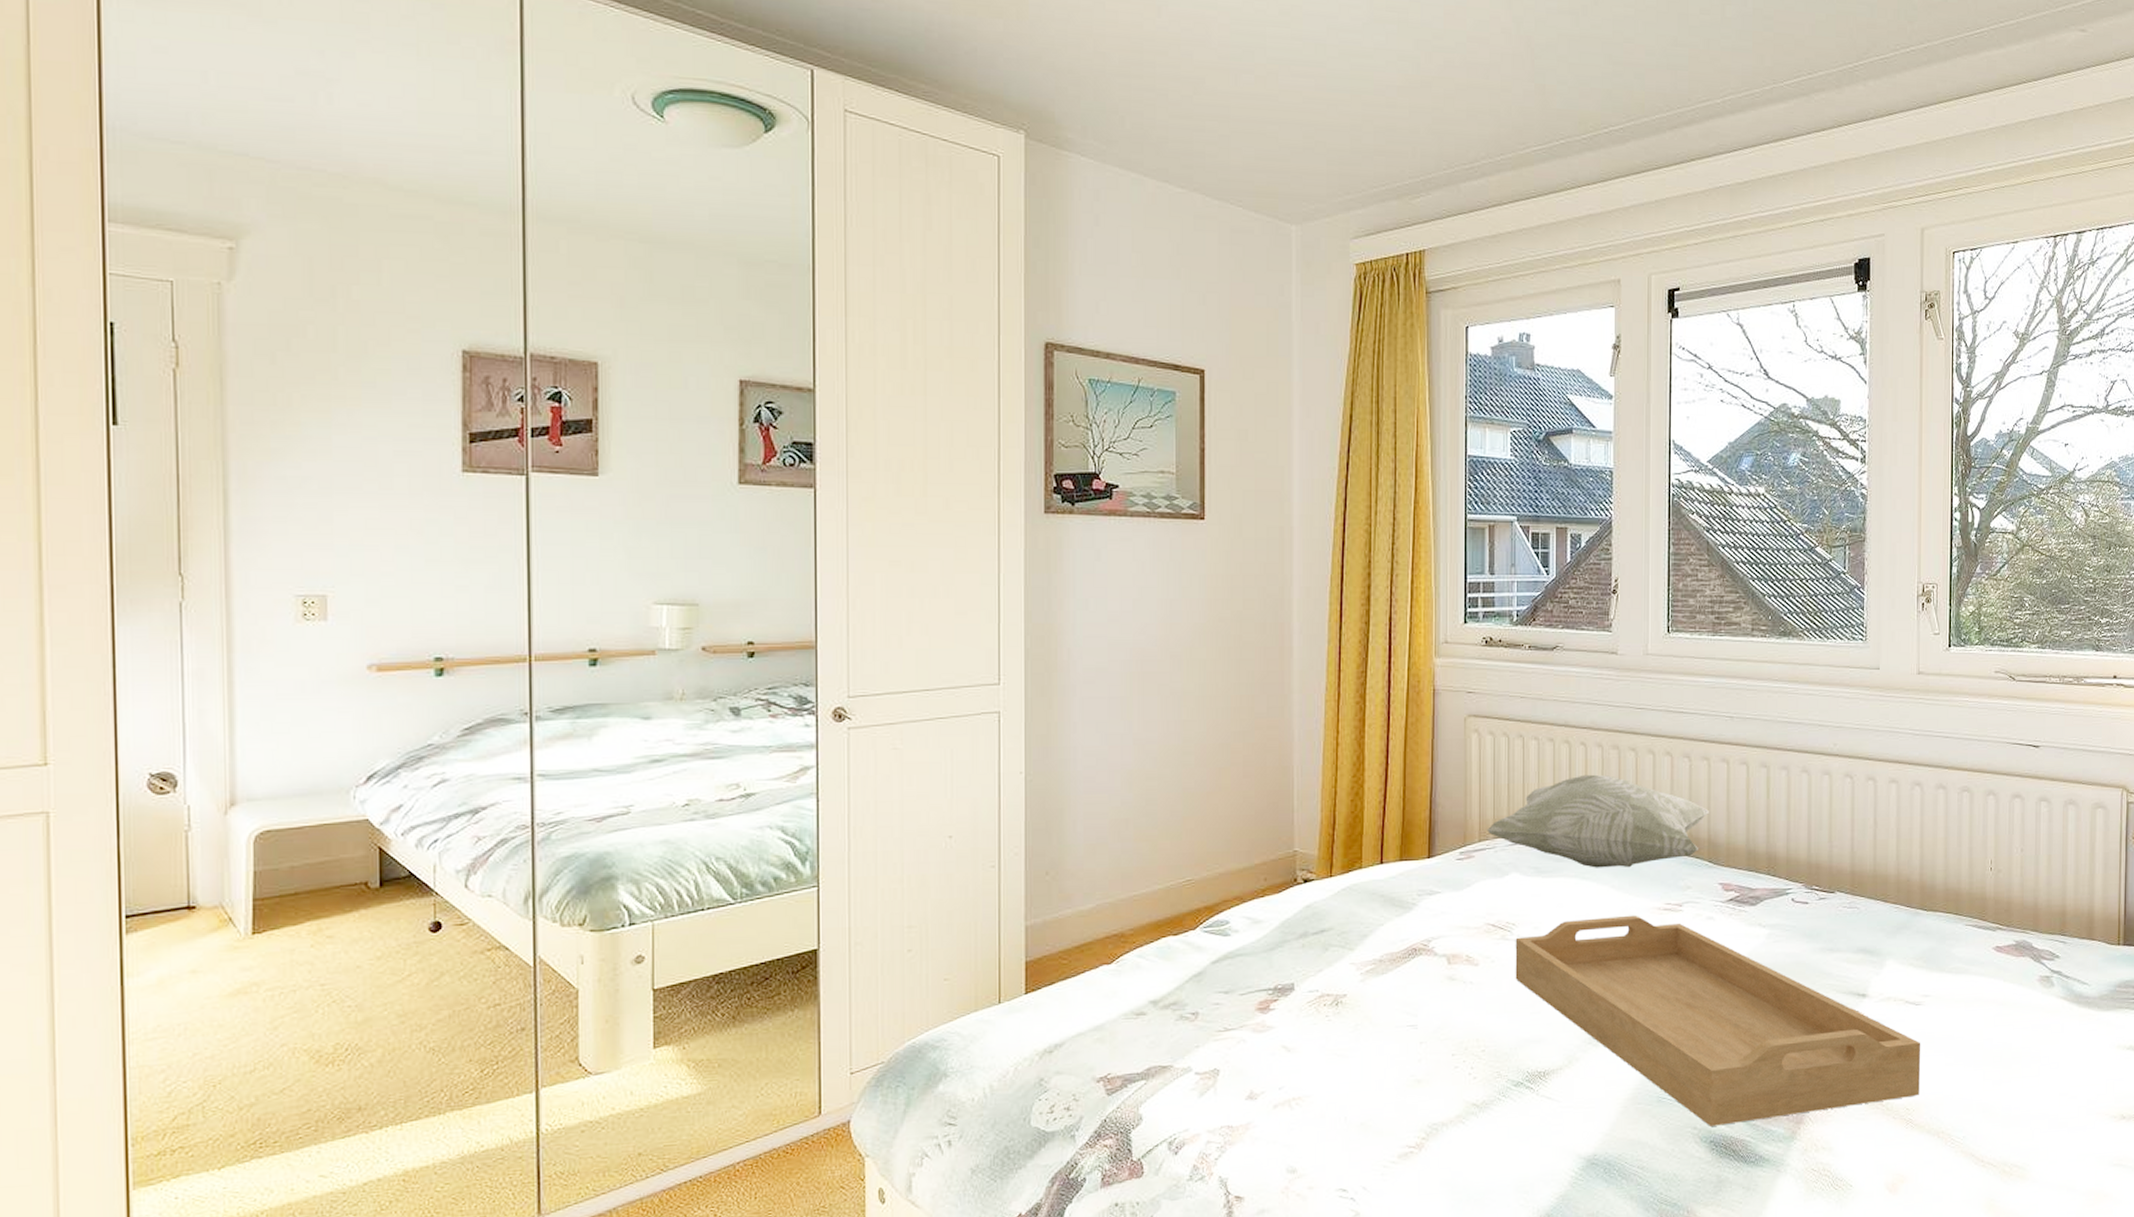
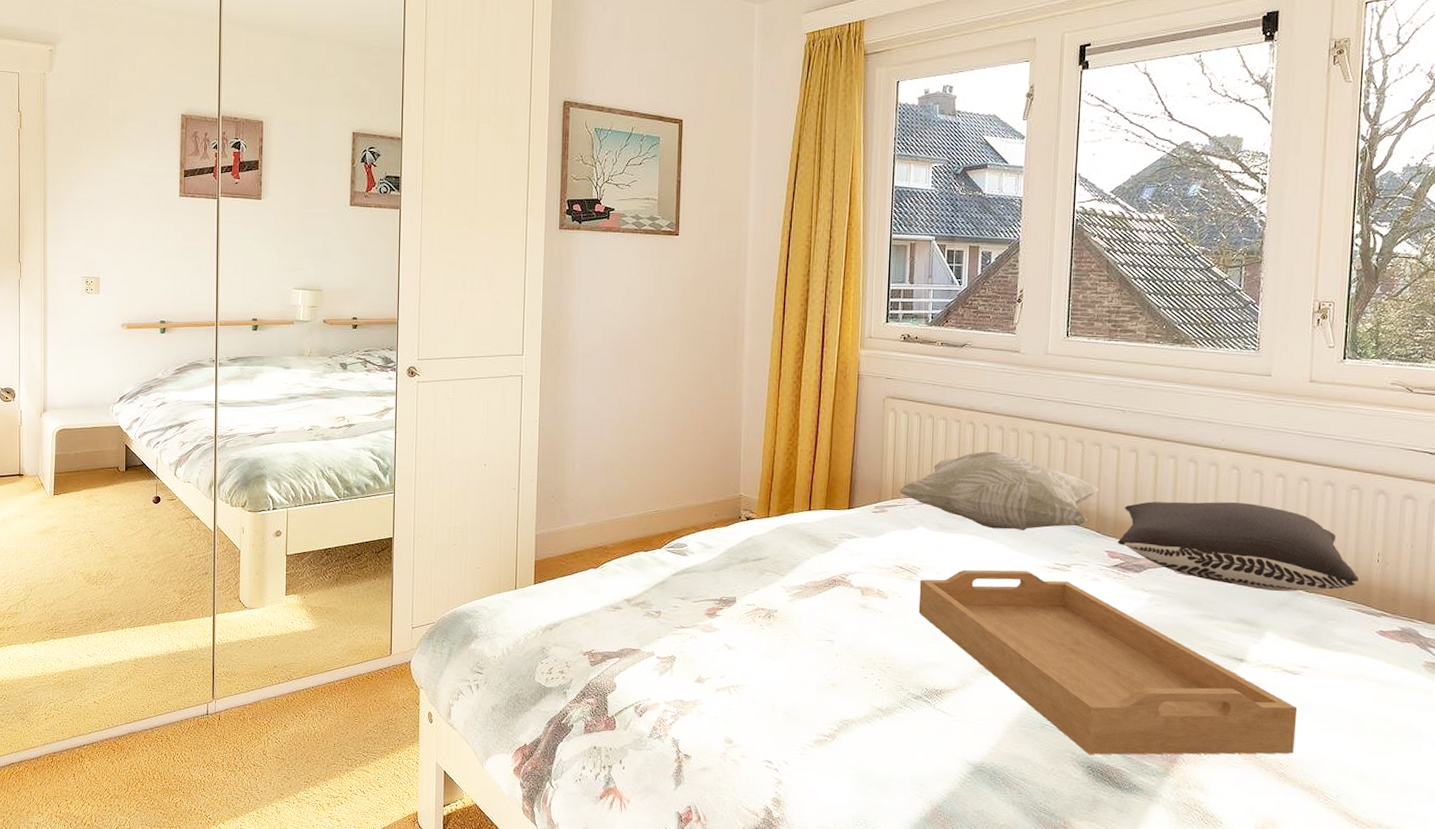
pillow: none [1731,814,1974,913] -> present [1117,501,1360,592]

